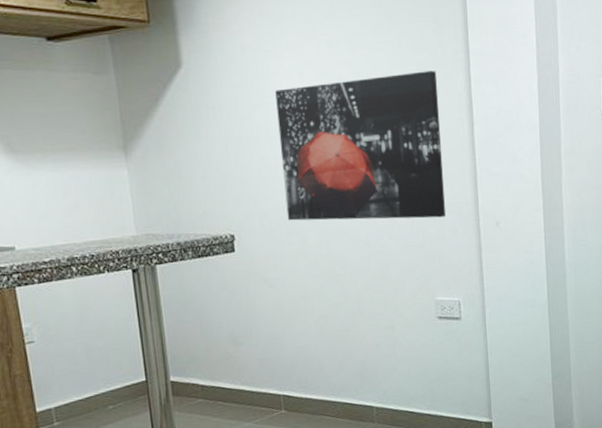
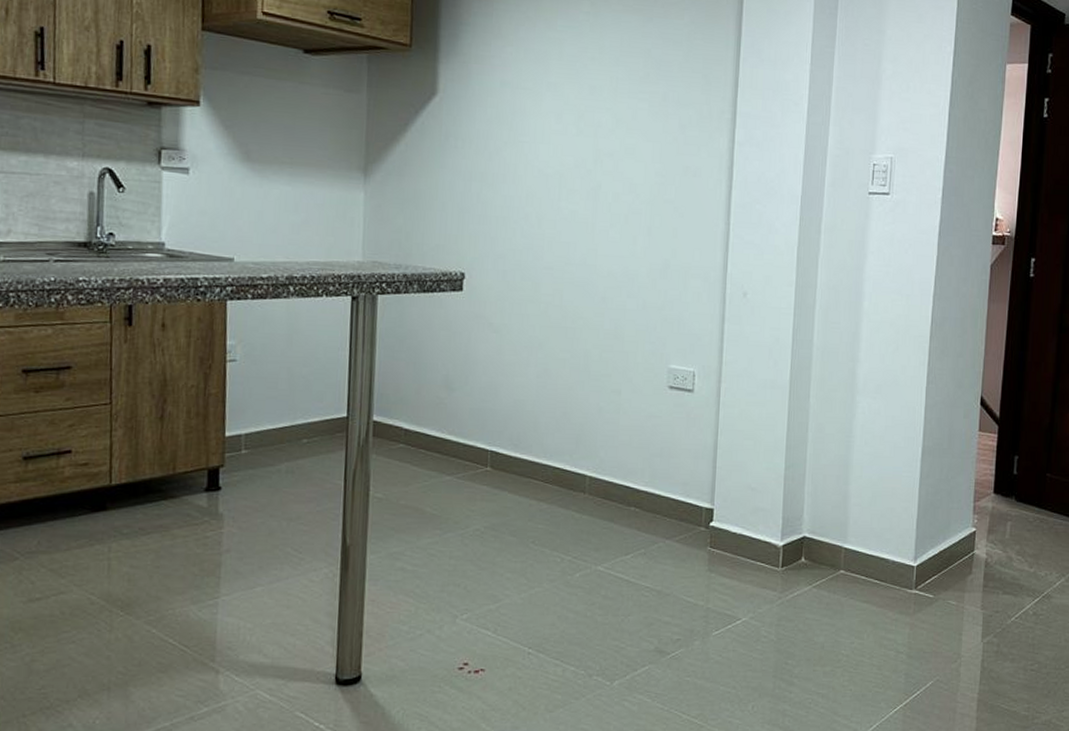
wall art: present [275,71,446,221] -> none [523,127,700,281]

